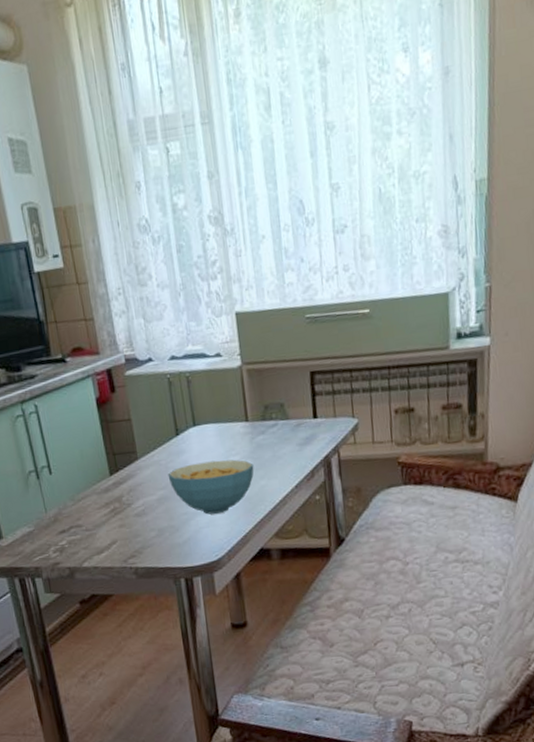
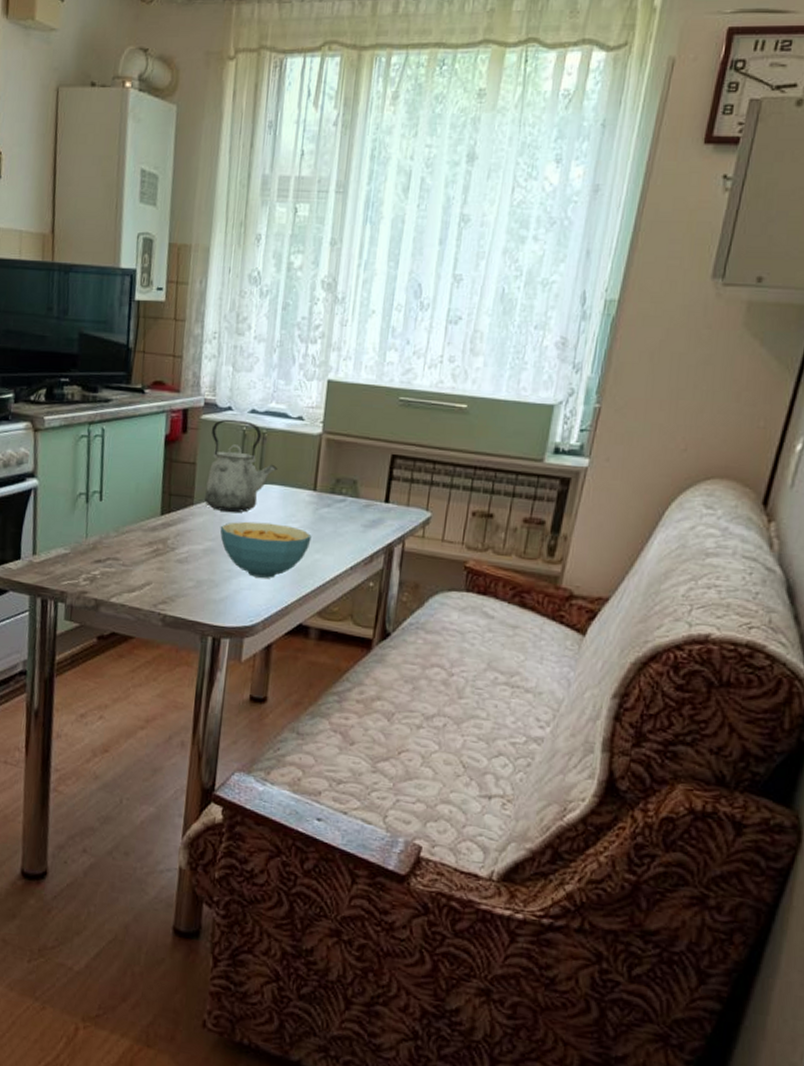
kettle: none [137,368,208,460] -> present [204,419,278,513]

